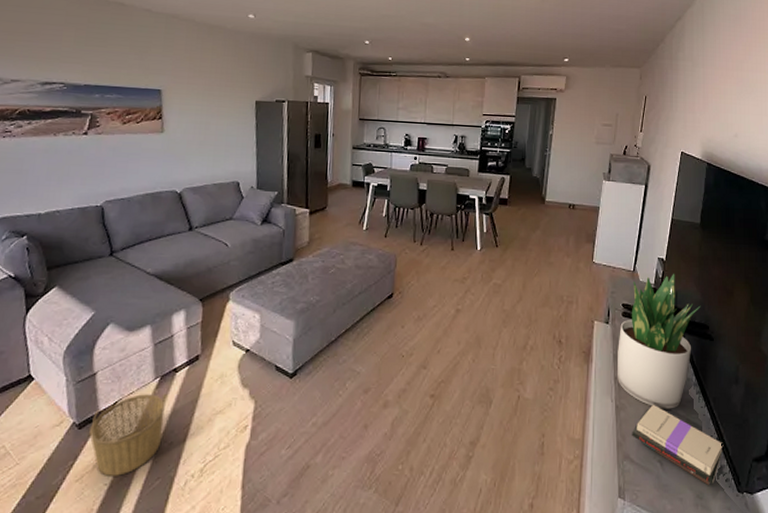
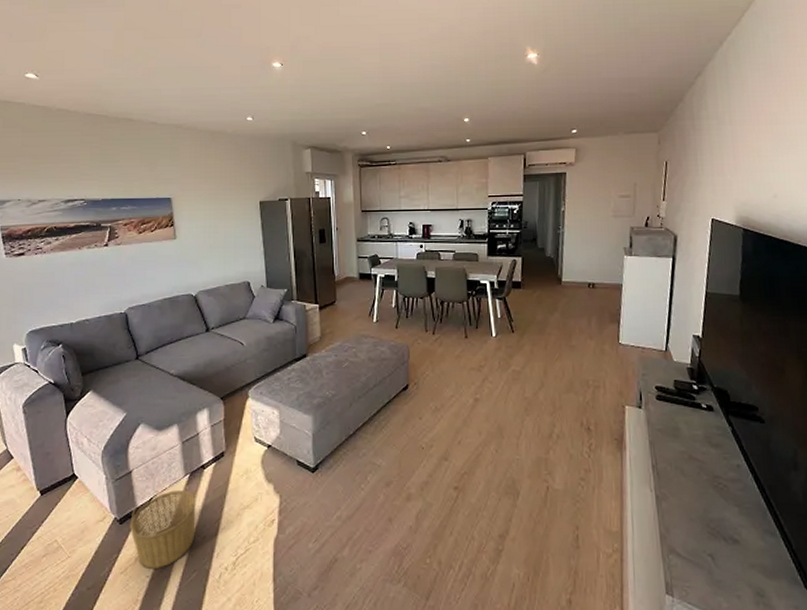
planter: present [617,273,701,409] -> none [653,351,747,499]
books: present [632,405,724,486] -> none [676,495,785,583]

